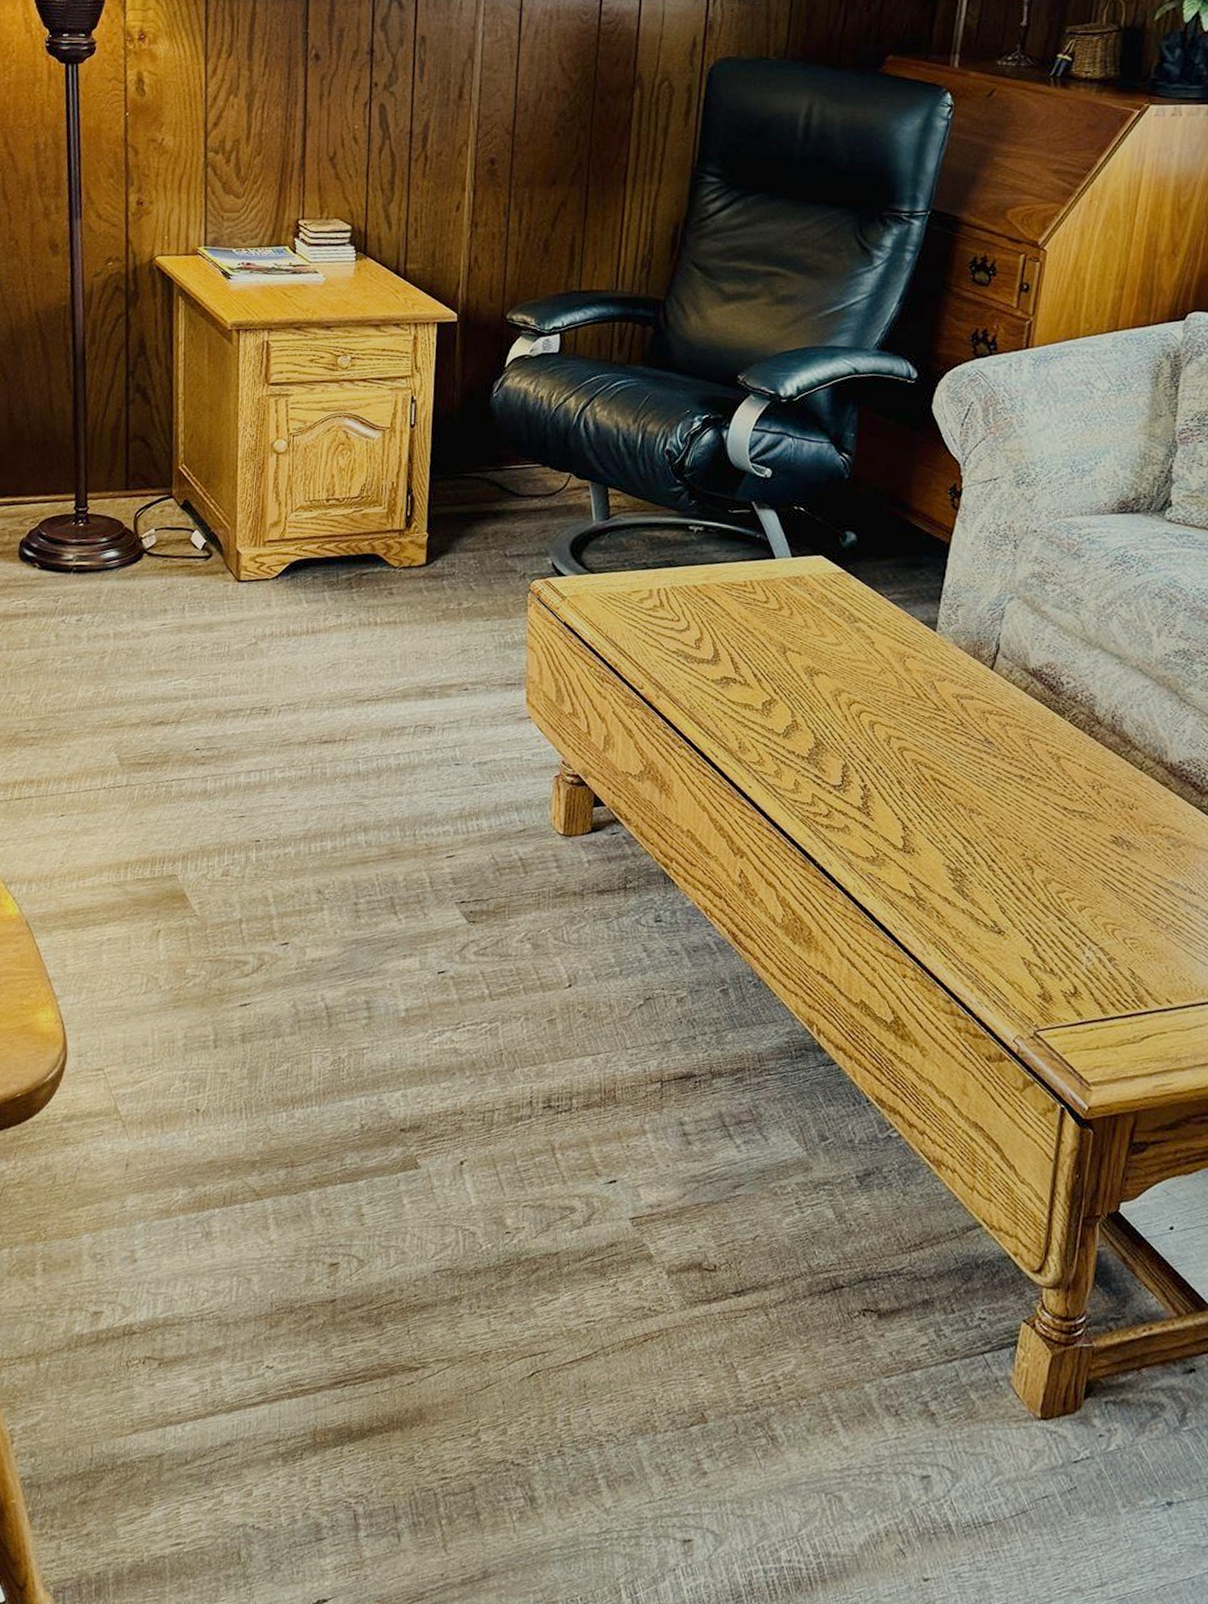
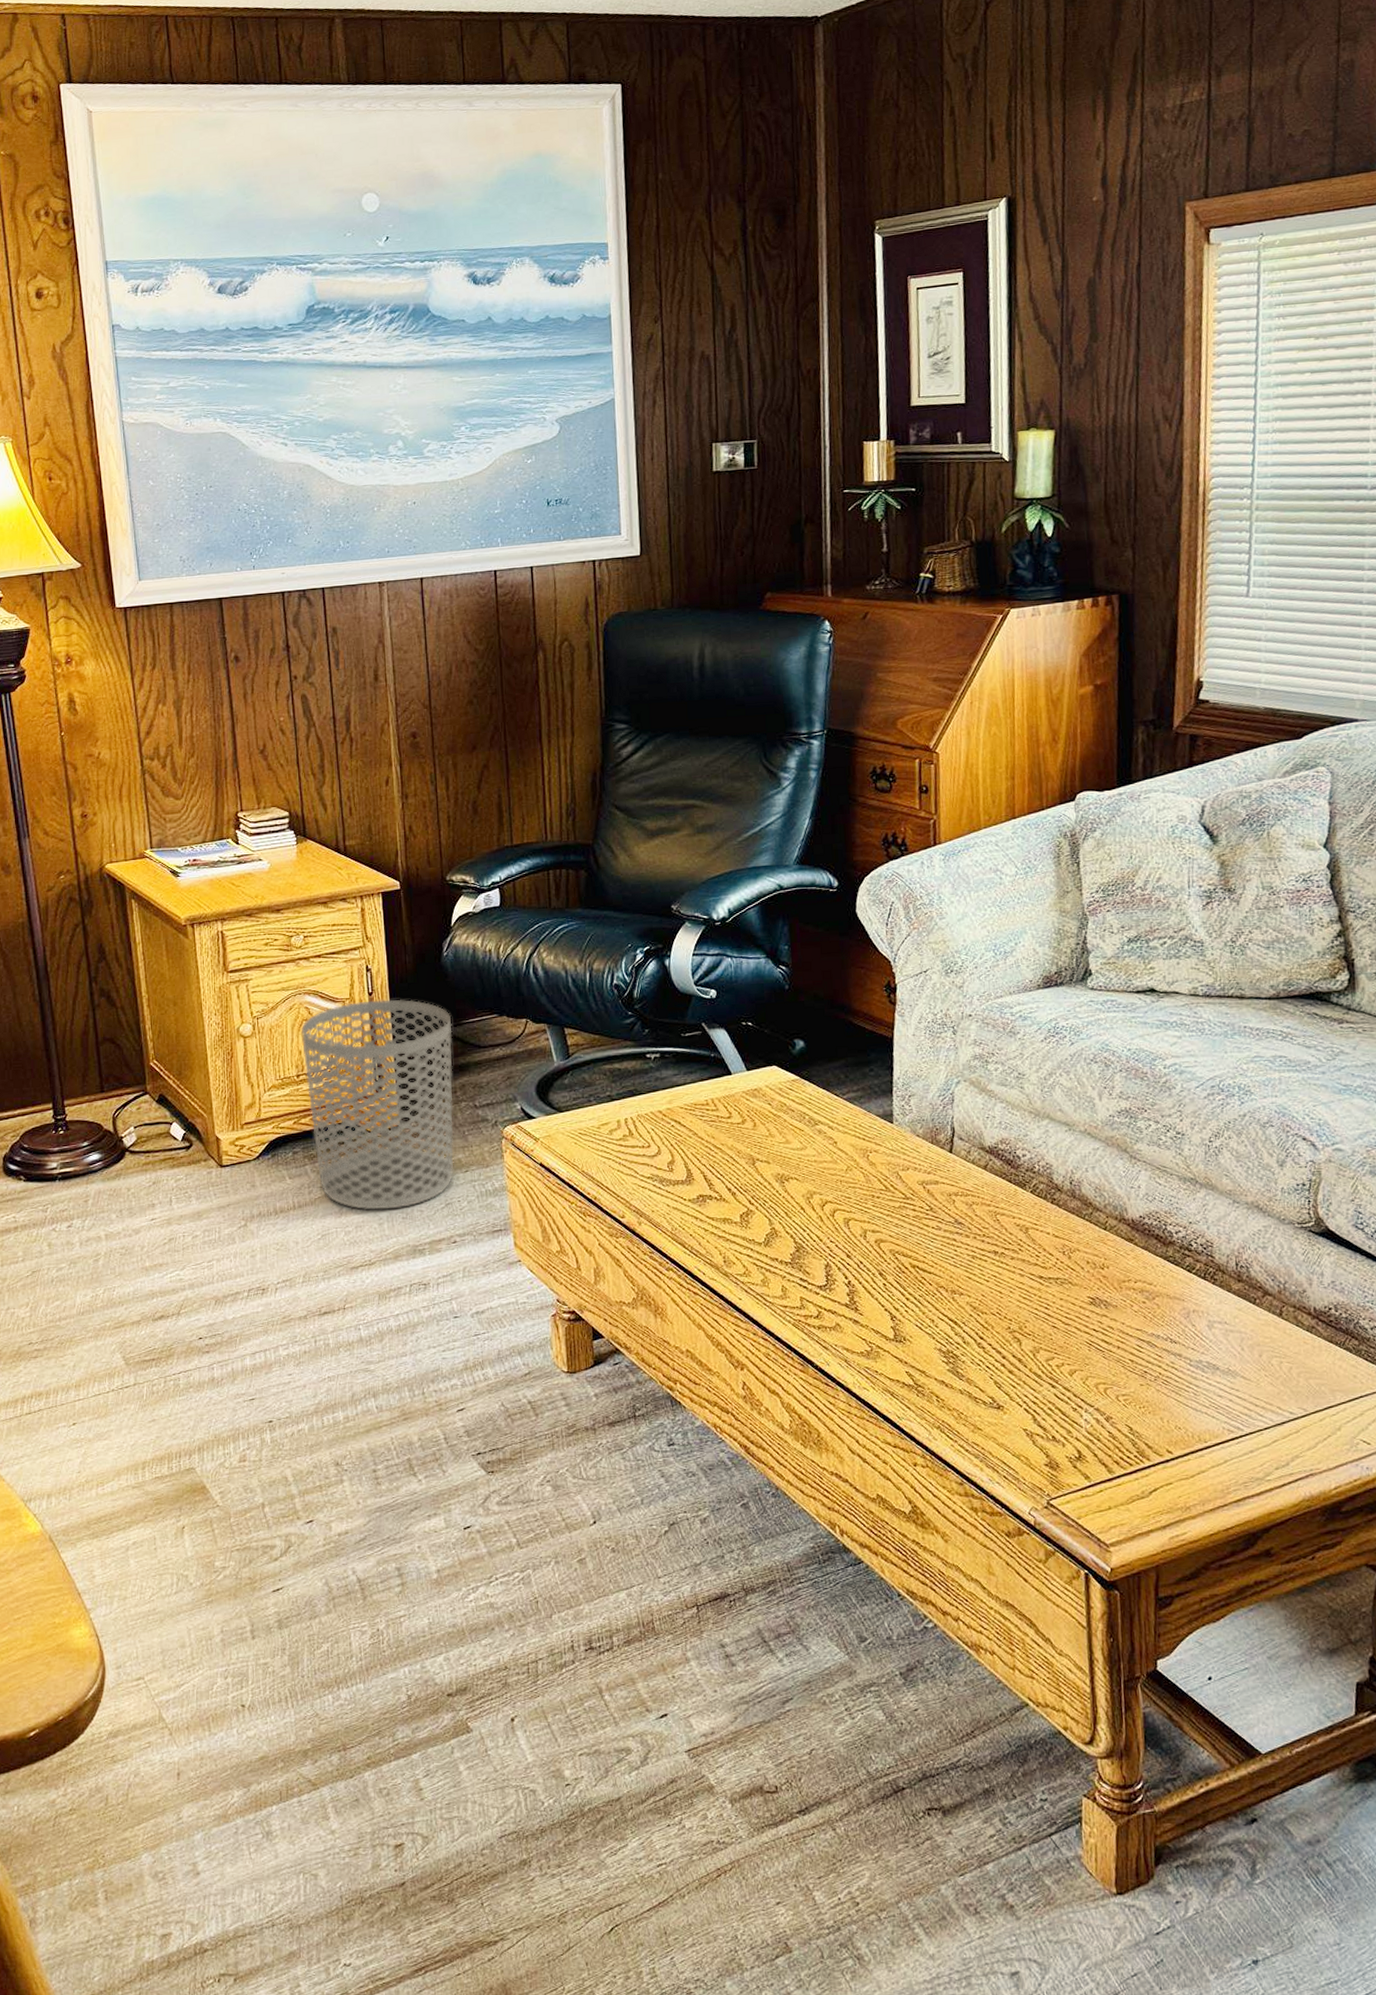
waste bin: none [335,432,493,649] -> present [300,999,454,1210]

